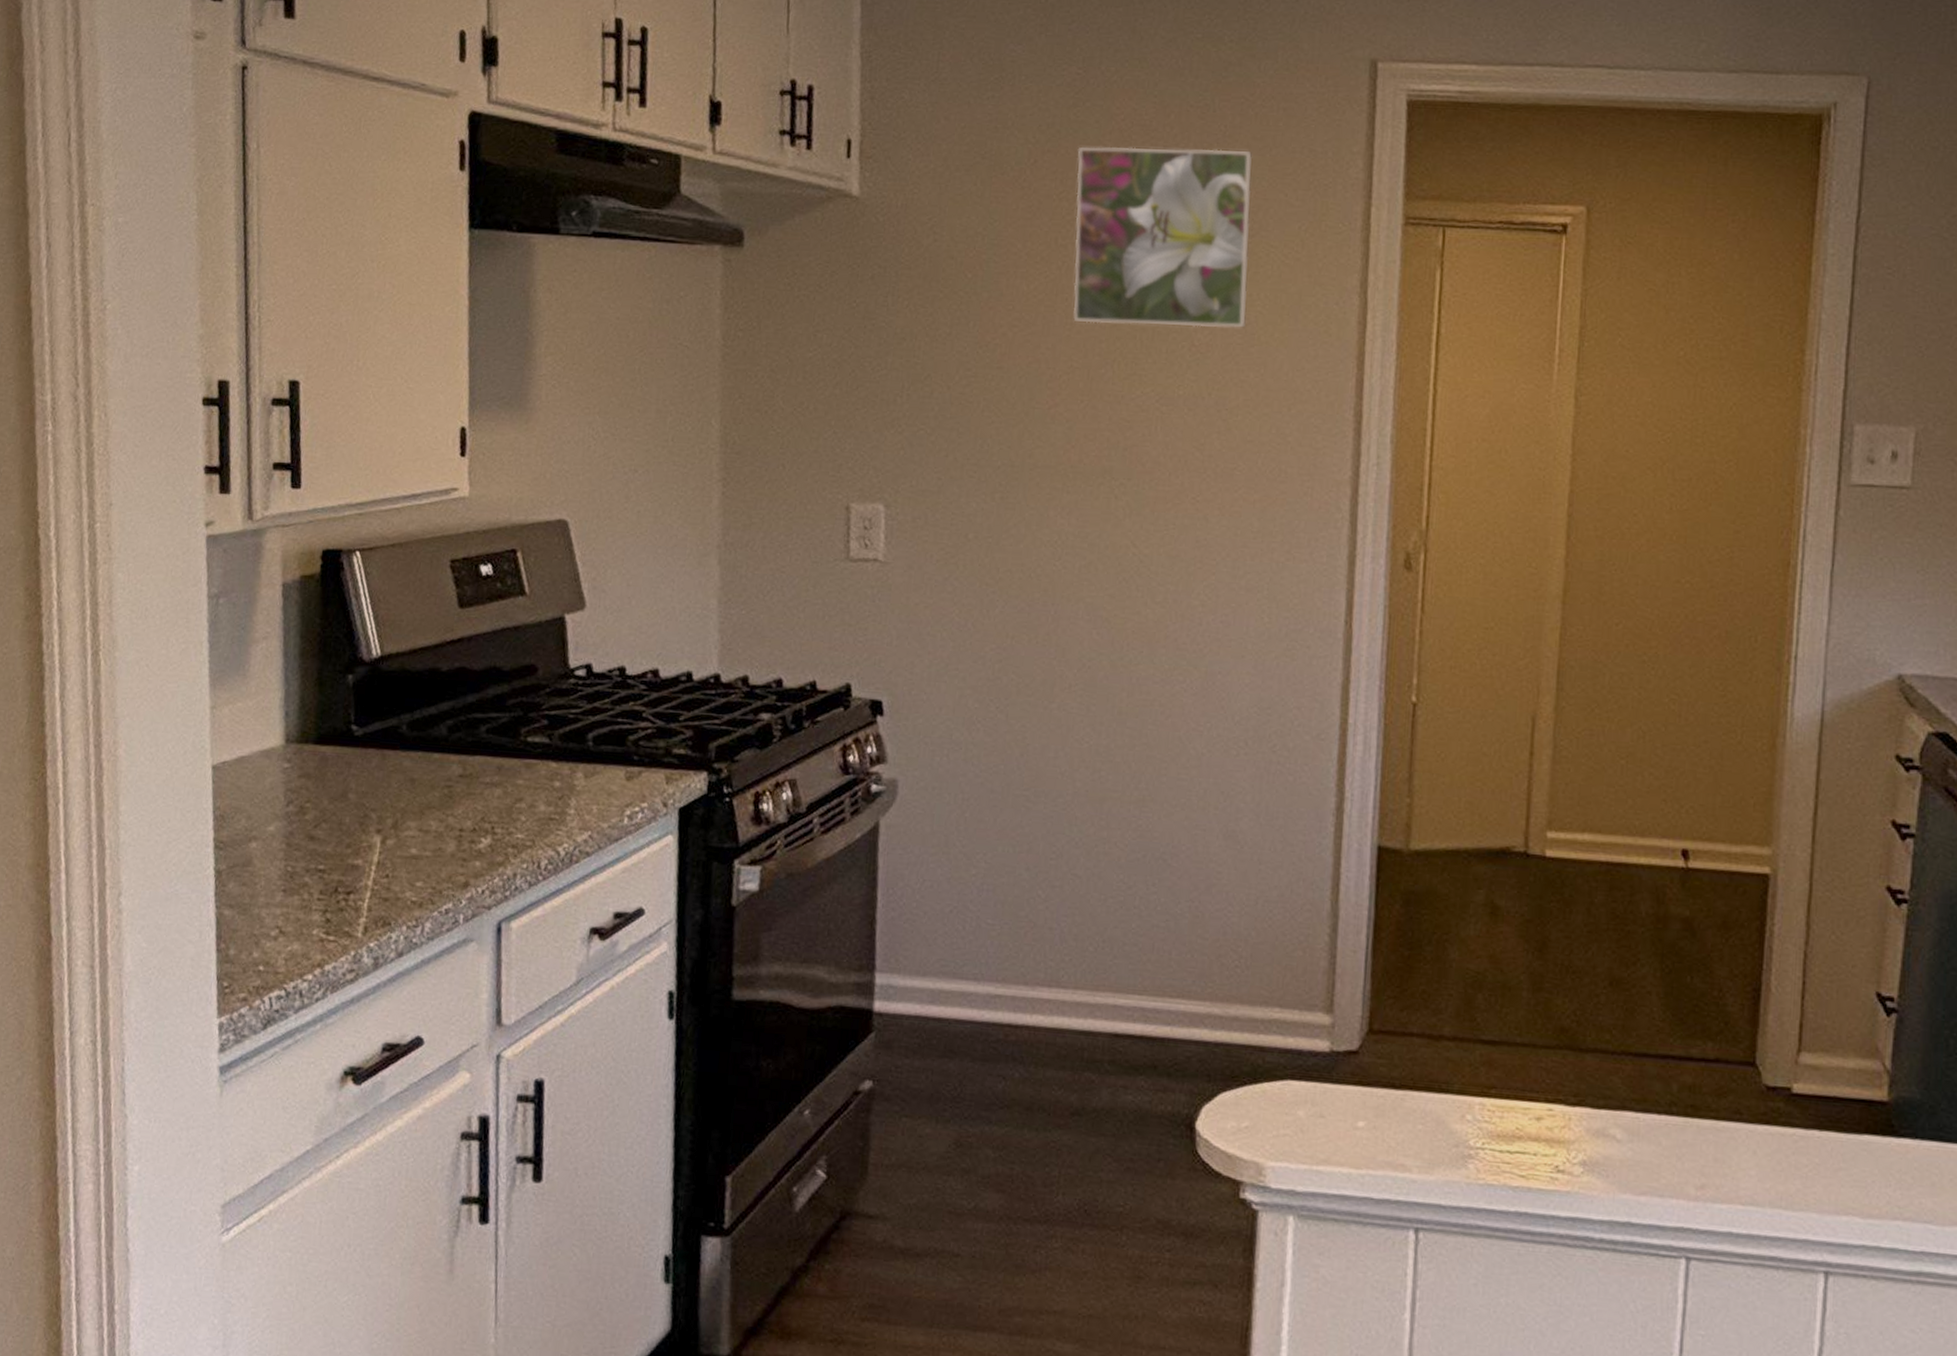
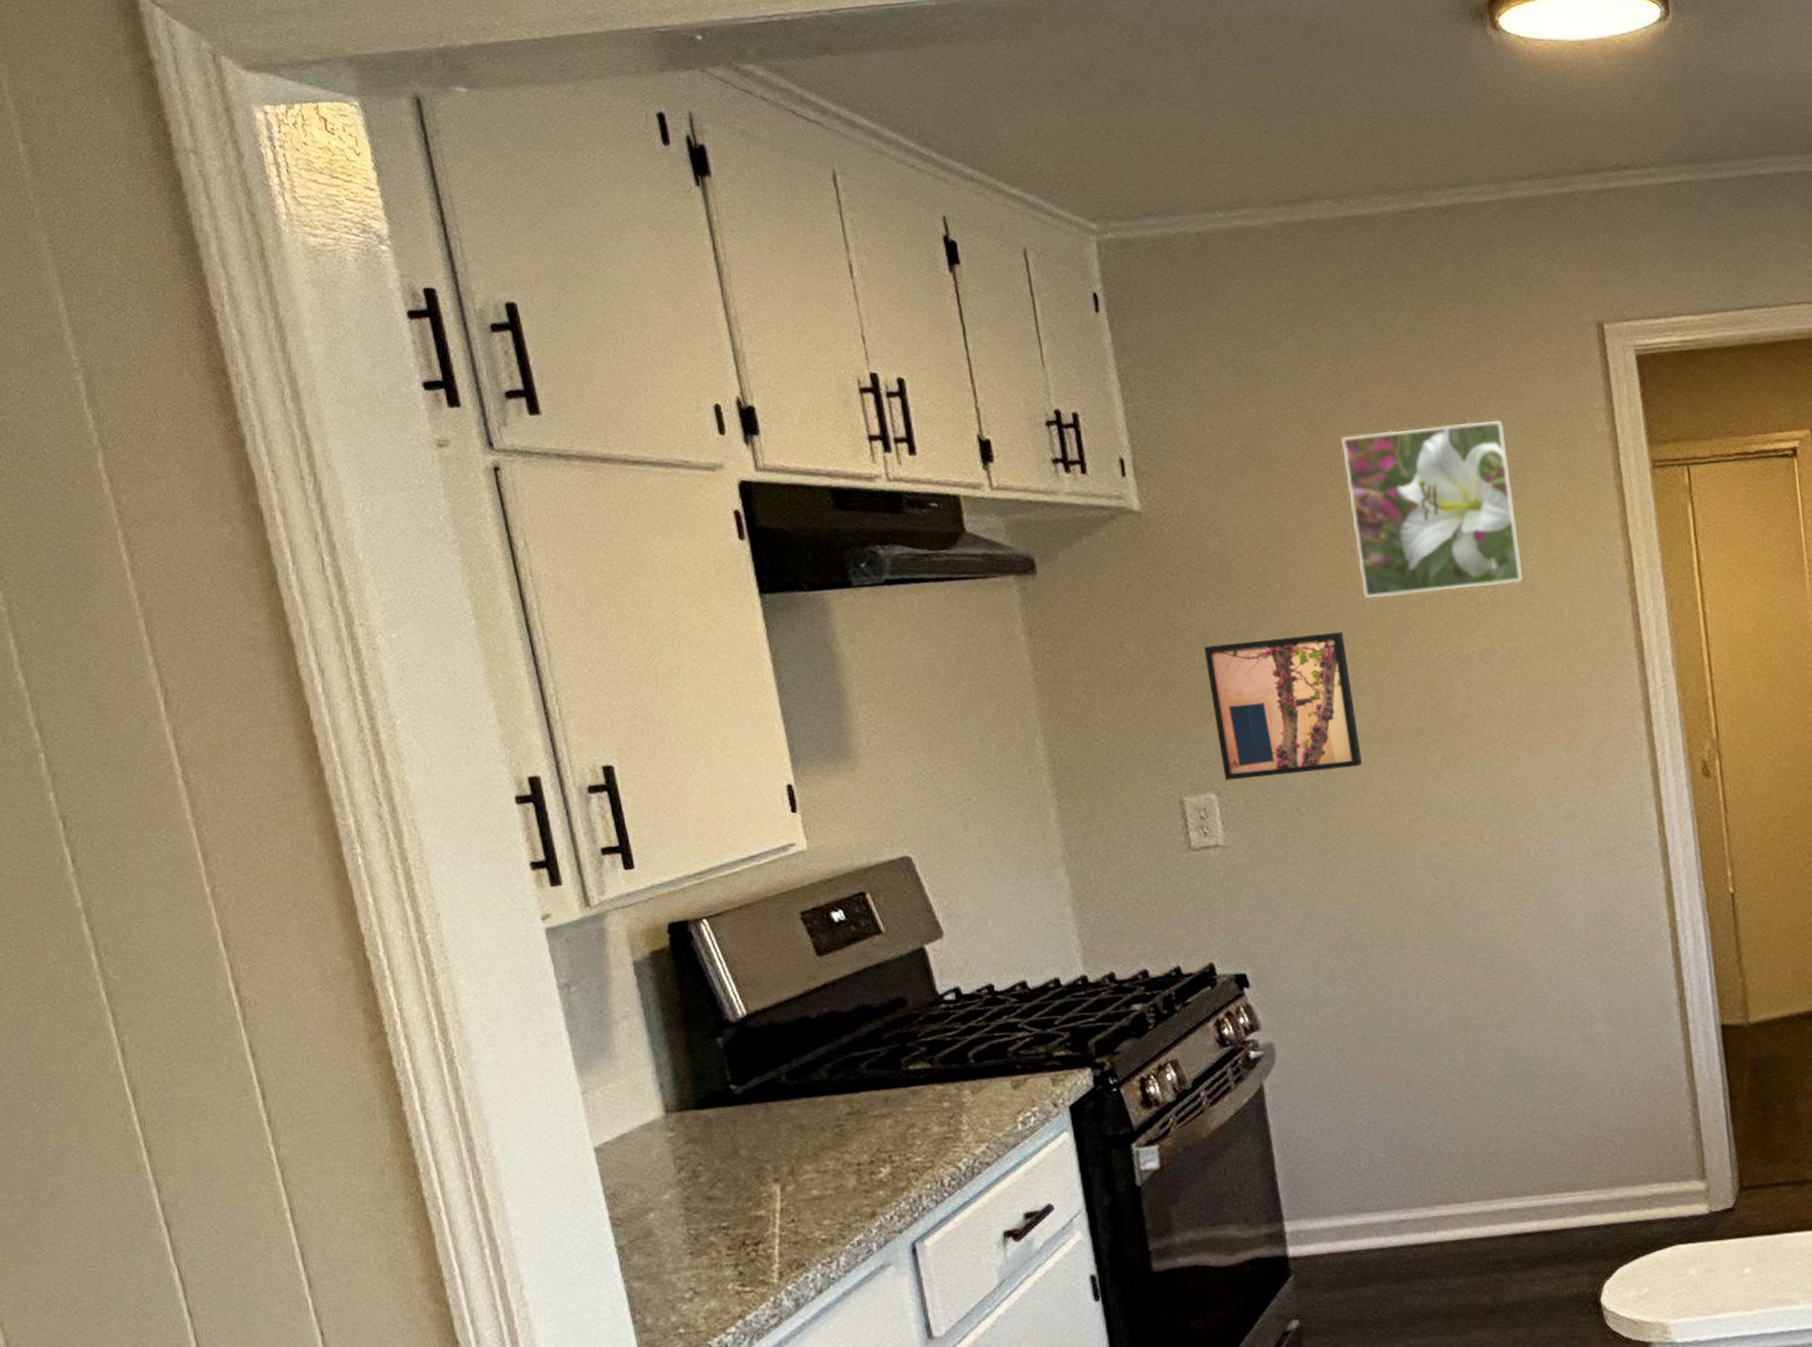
wall art: none [895,348,1045,500] -> present [1204,632,1362,781]

